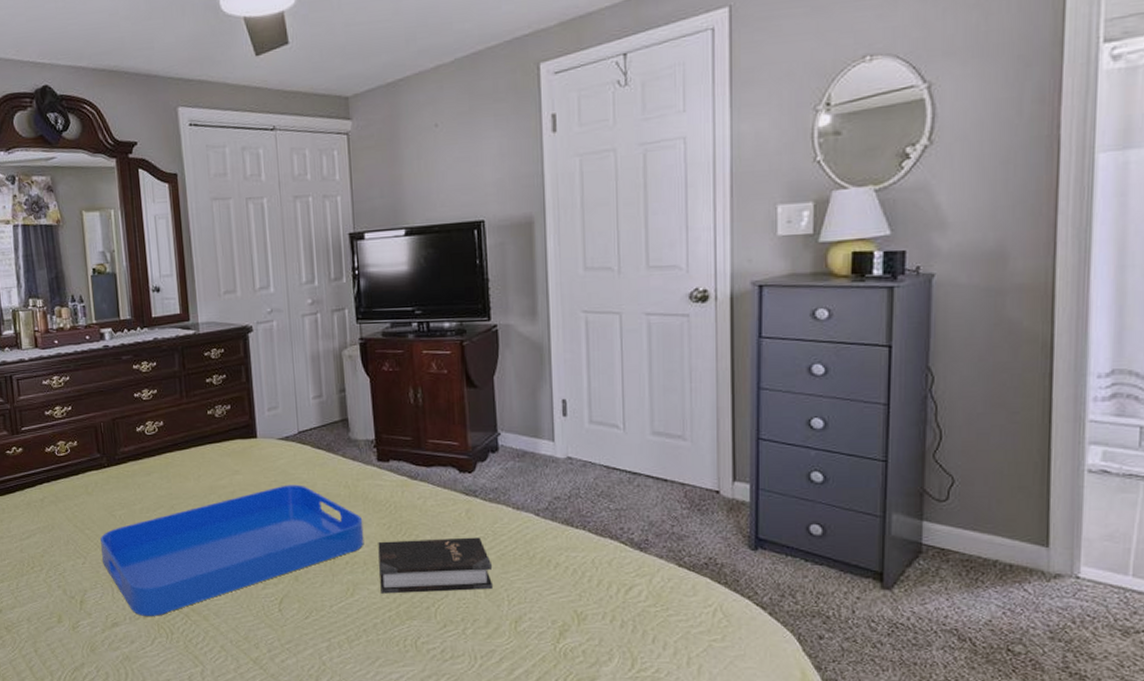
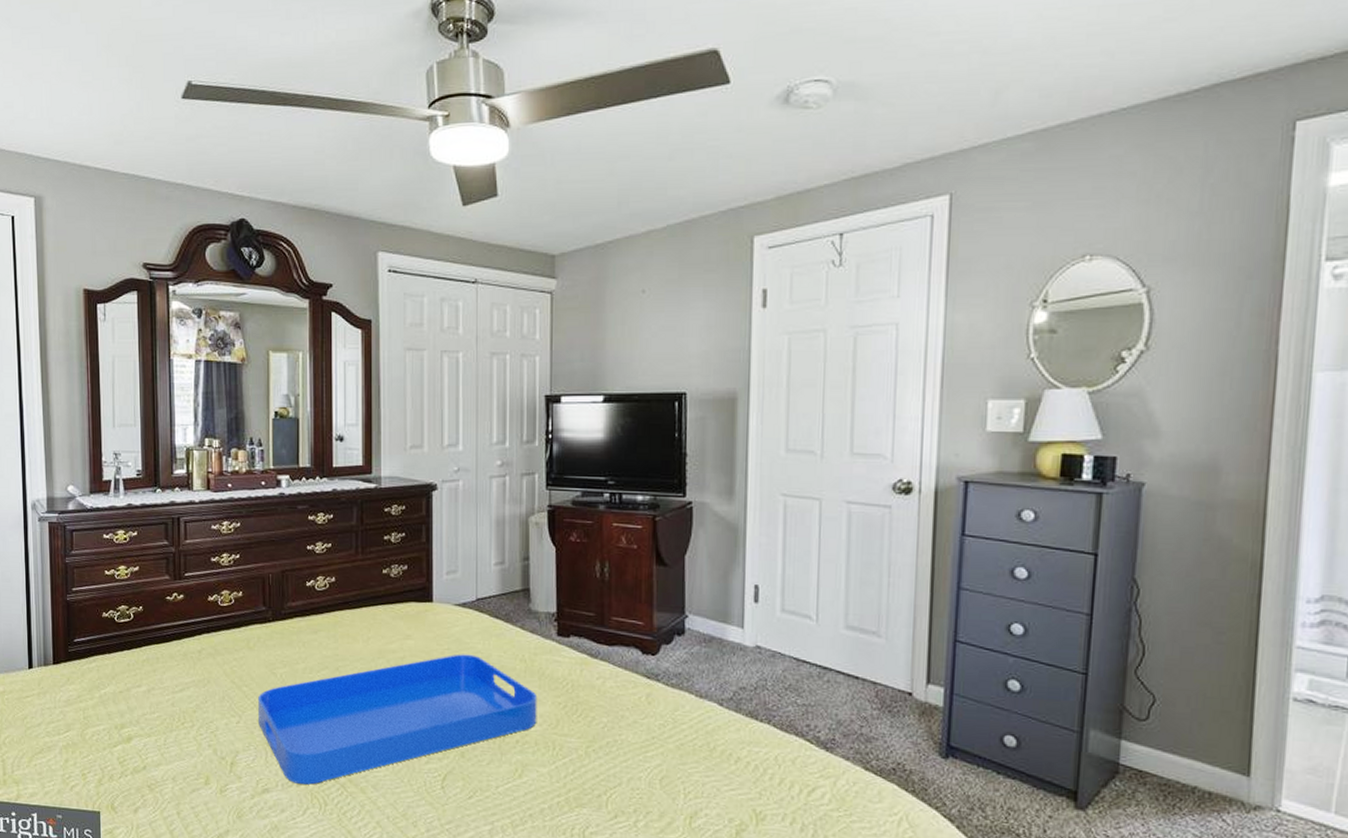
hardback book: present [378,537,494,594] -> none [551,721,670,781]

